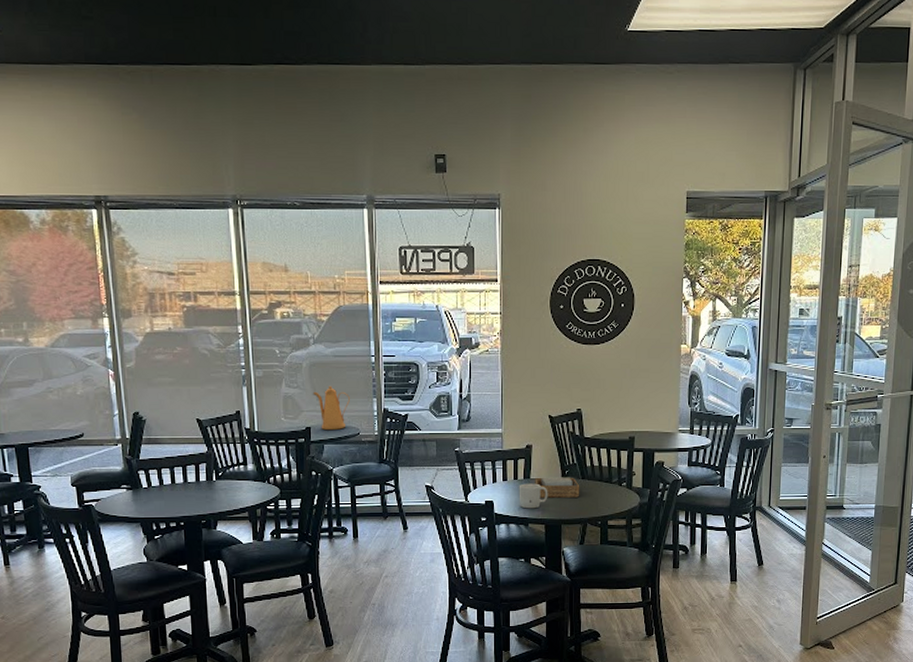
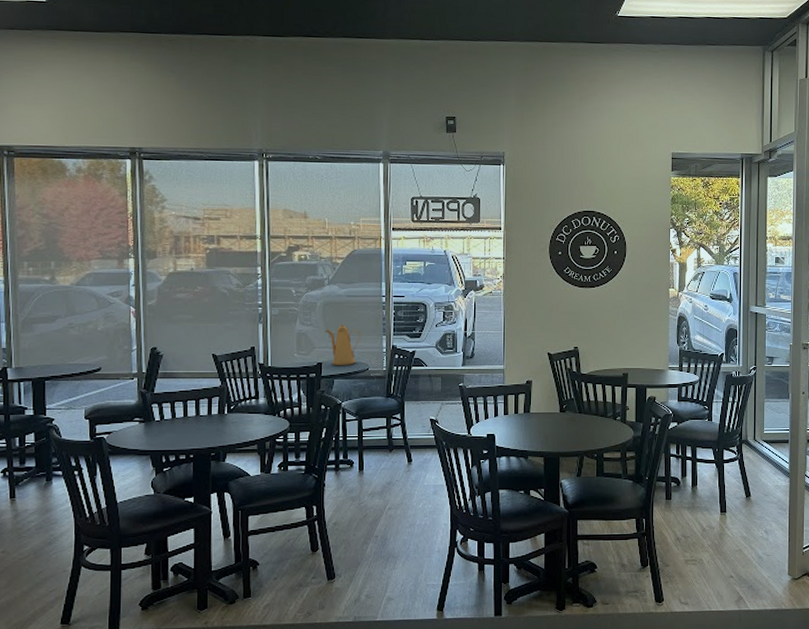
mug: present [519,483,548,509] -> none [519,417,547,442]
napkin holder: present [535,477,580,499] -> none [534,411,577,432]

